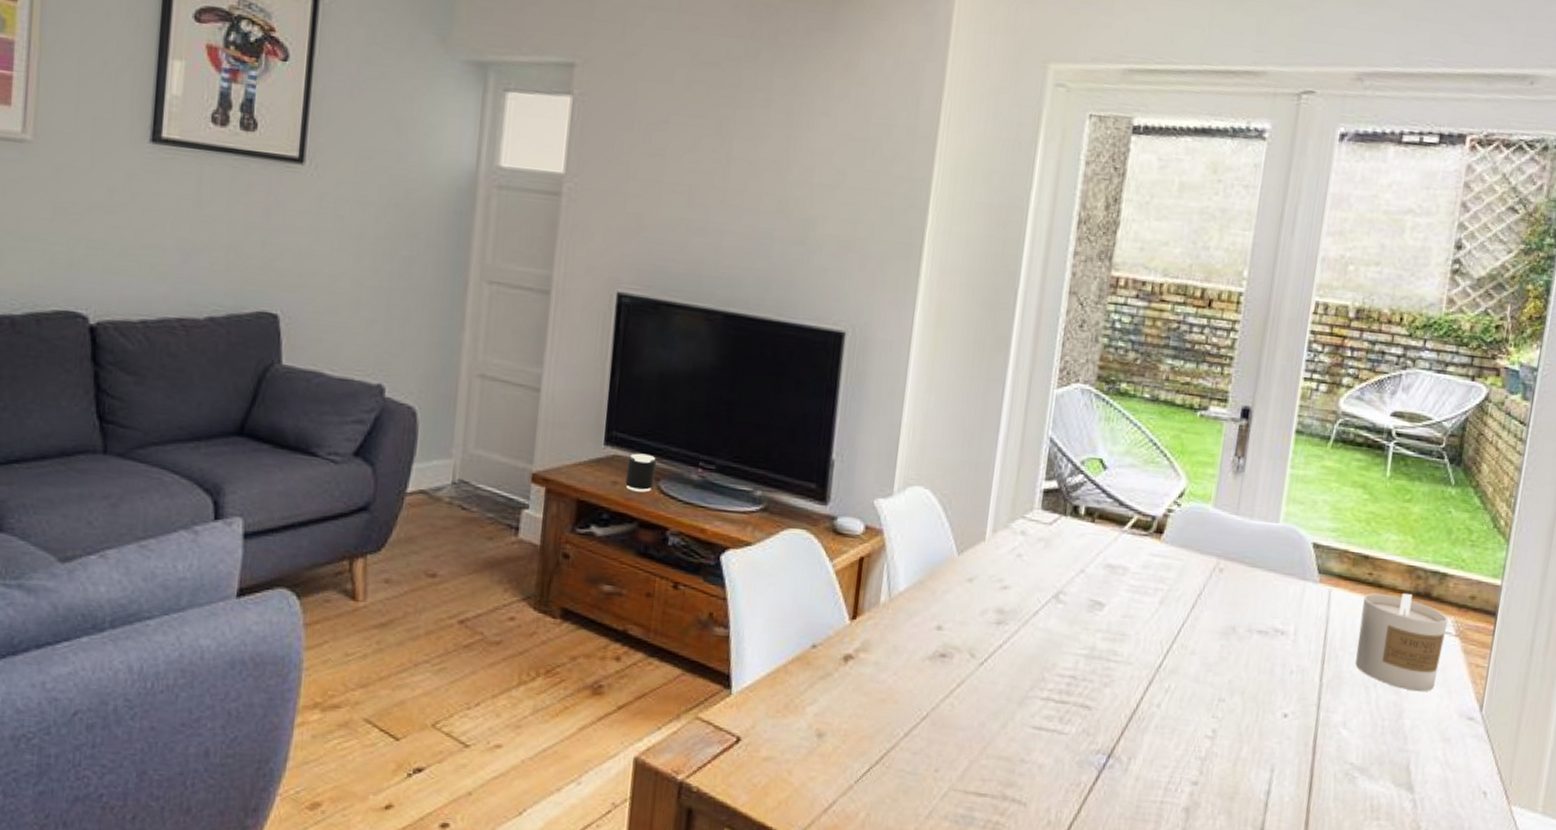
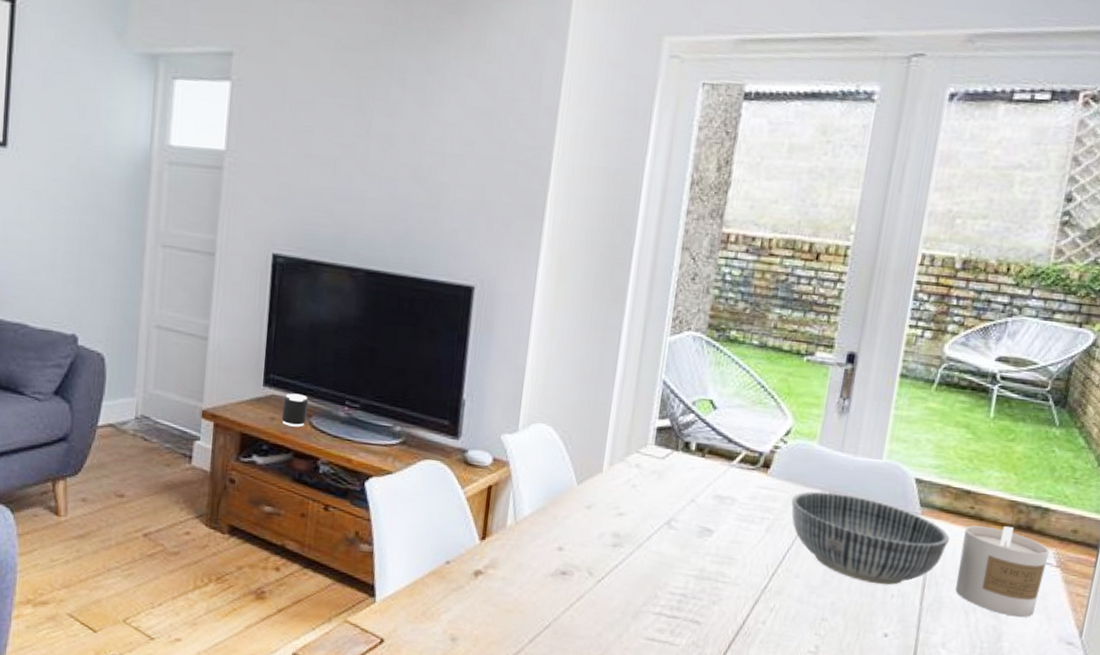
bowl: none [1185,558,1349,660] -> present [791,491,950,585]

